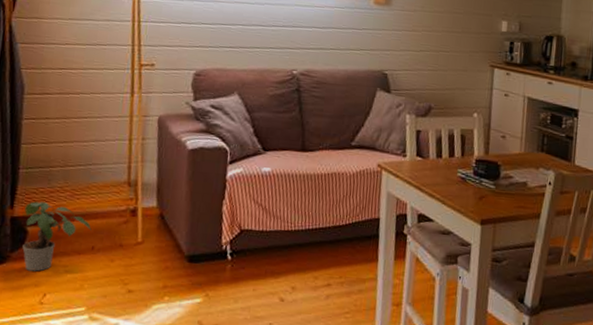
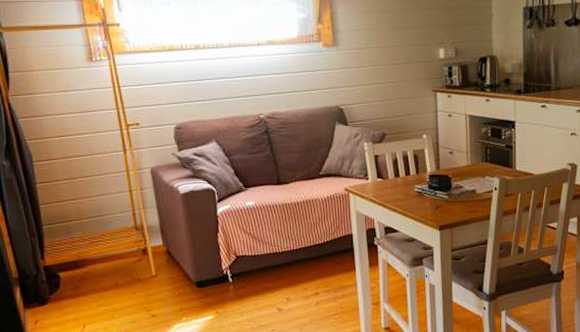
potted plant: present [22,201,92,272] -> none [54,251,112,308]

